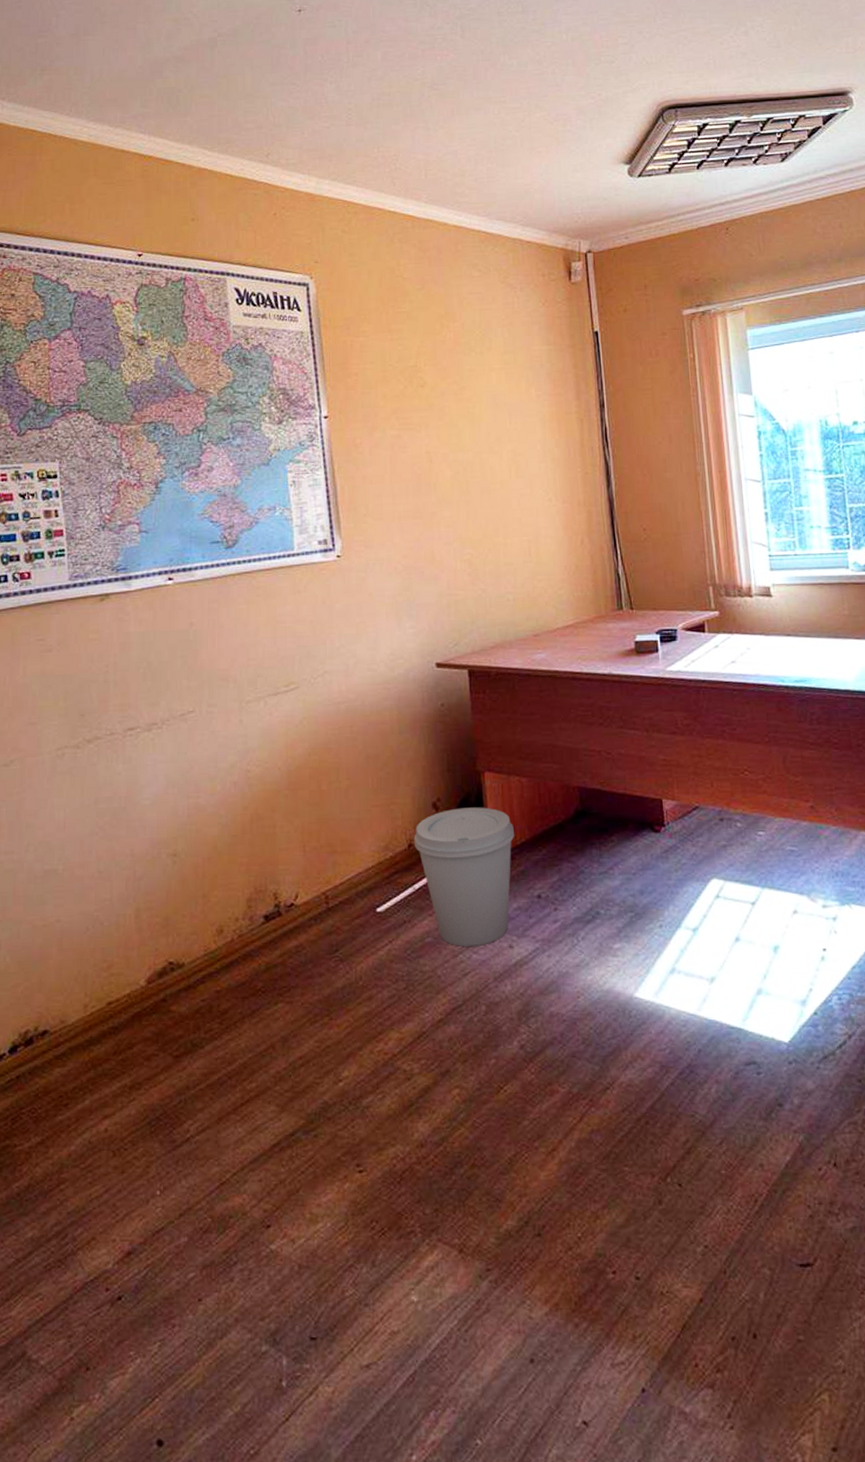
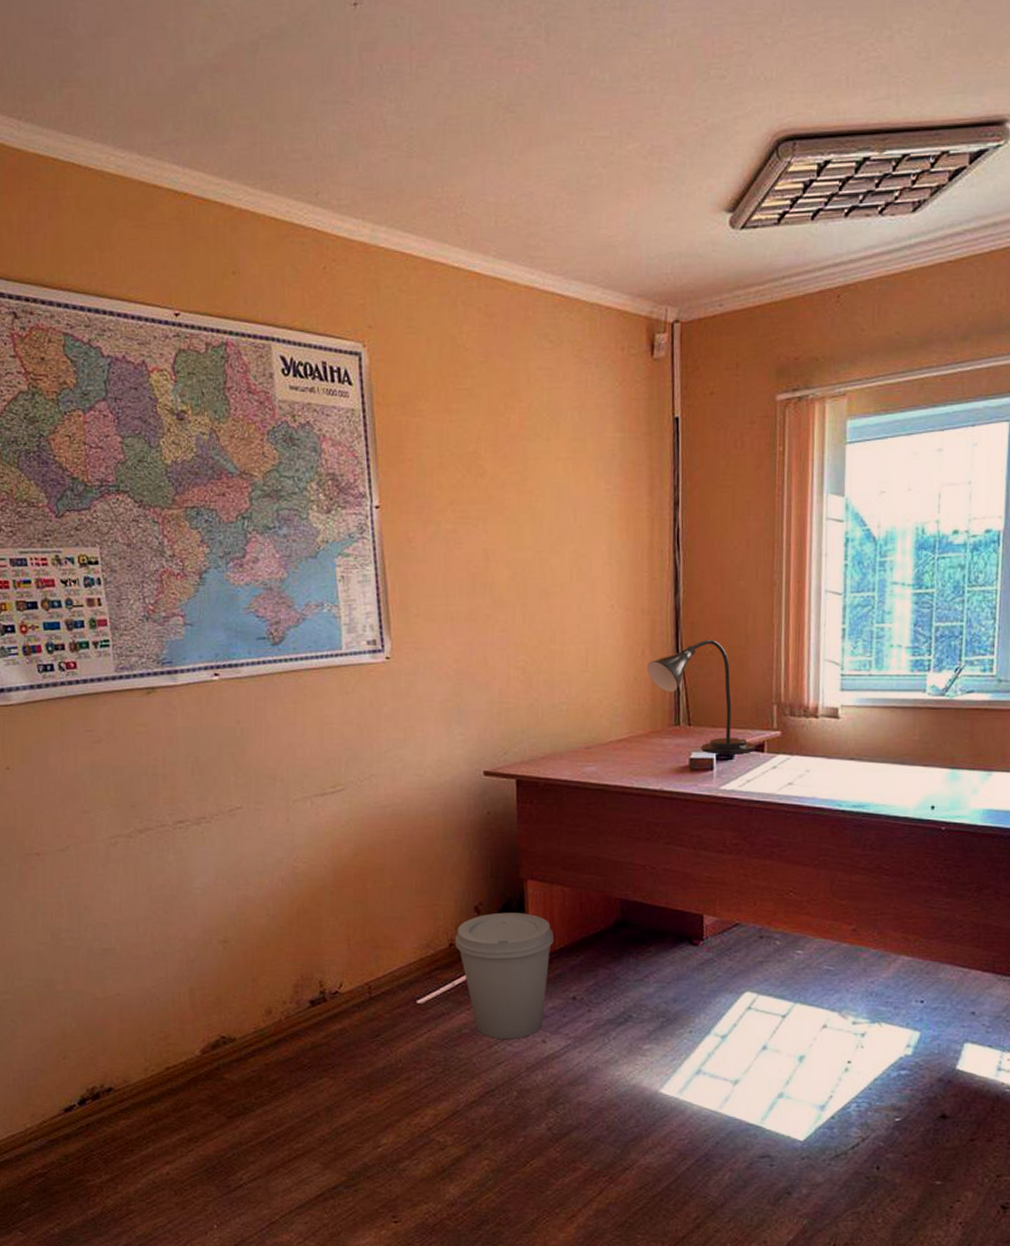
desk lamp: none [587,528,699,637] -> present [647,640,758,755]

